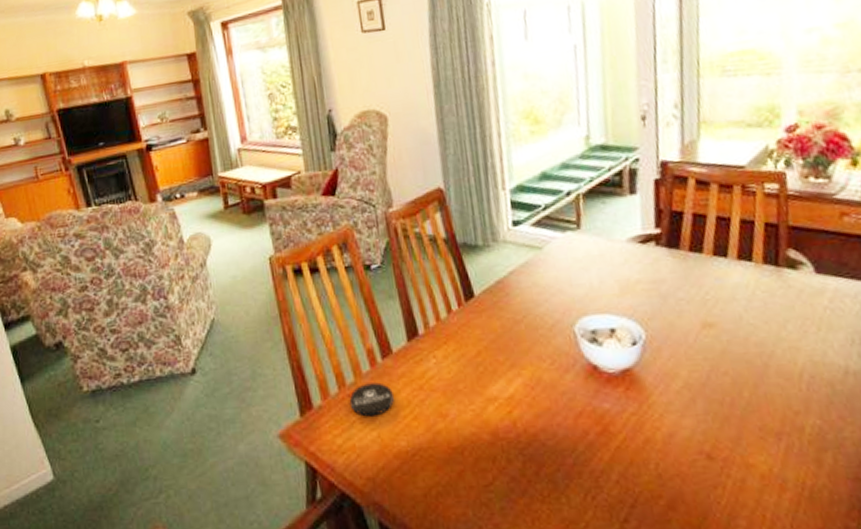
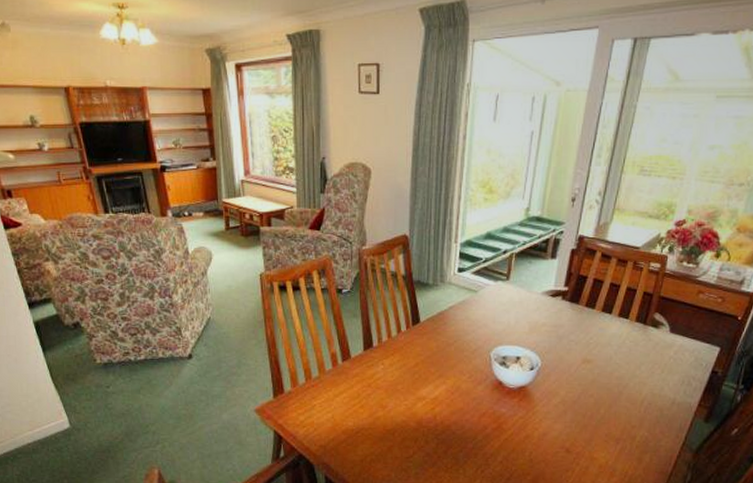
coaster: present [350,382,394,417] -> none [314,378,347,403]

